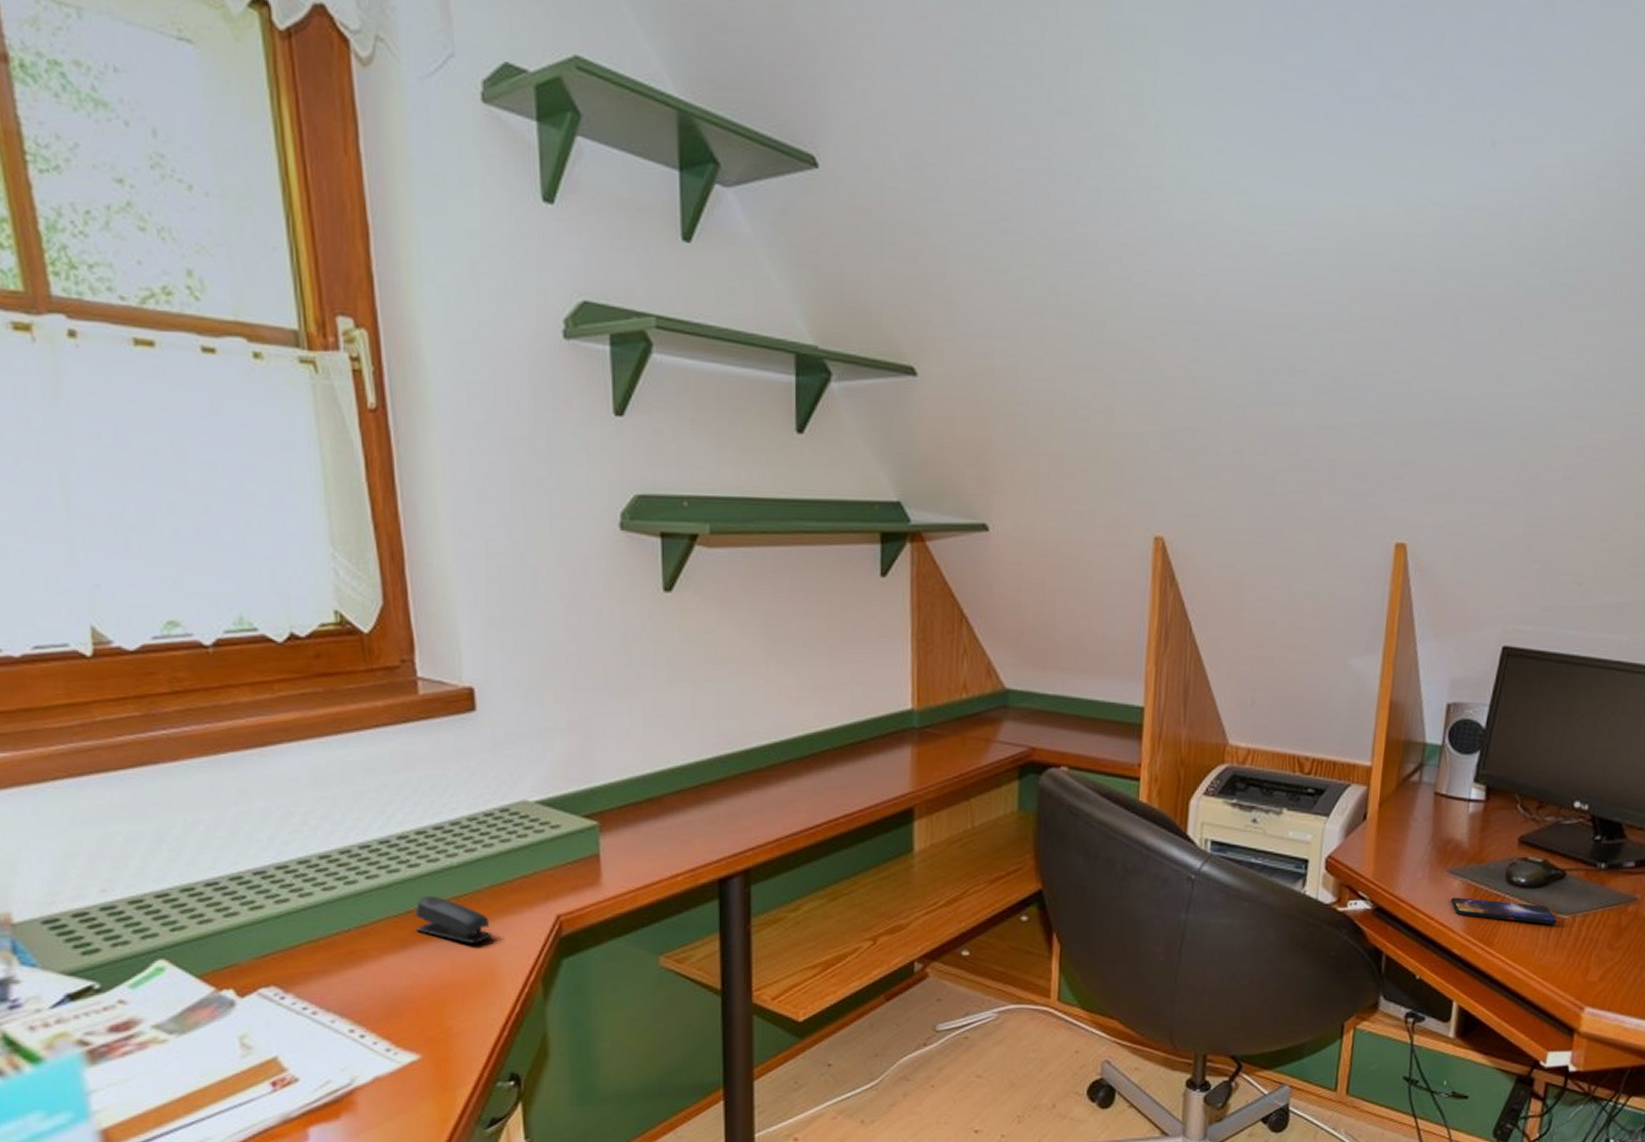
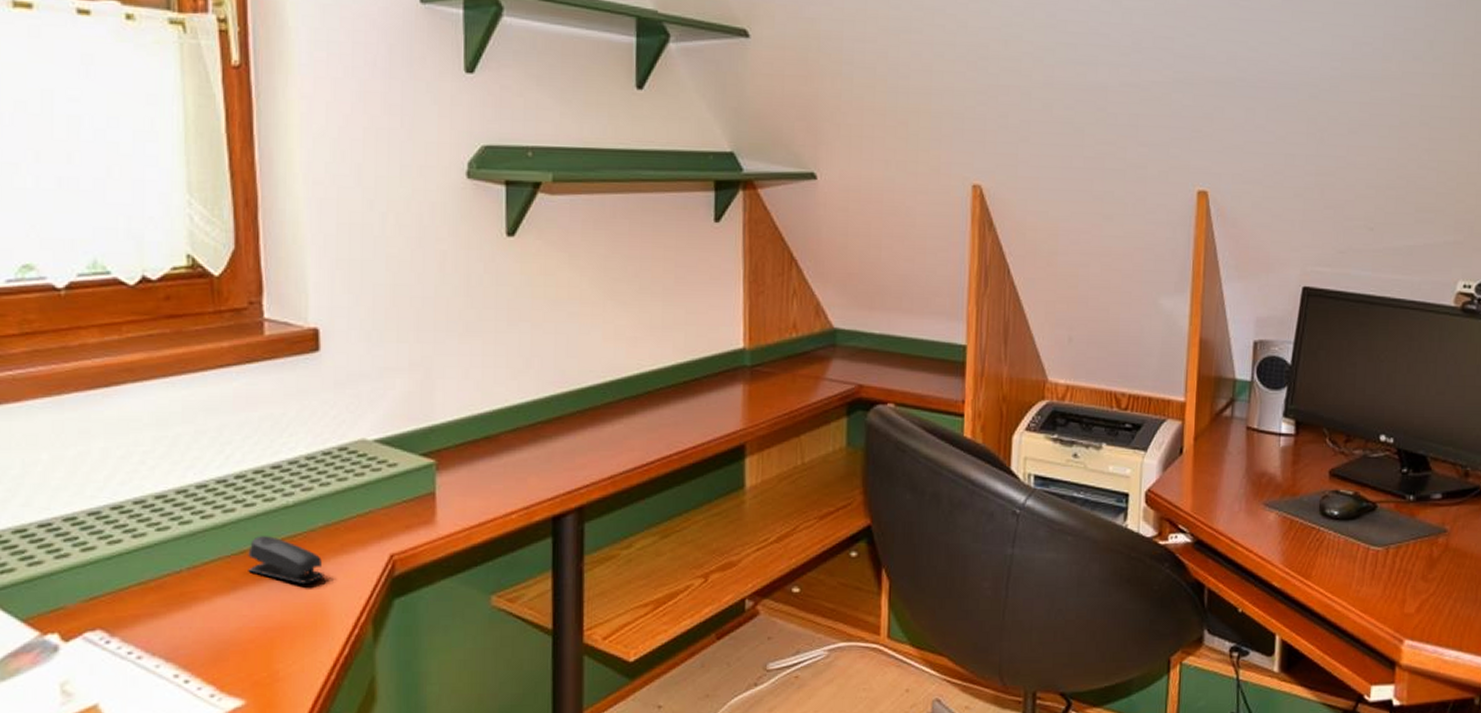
smartphone: present [1451,897,1557,925] -> none [1268,530,1371,557]

